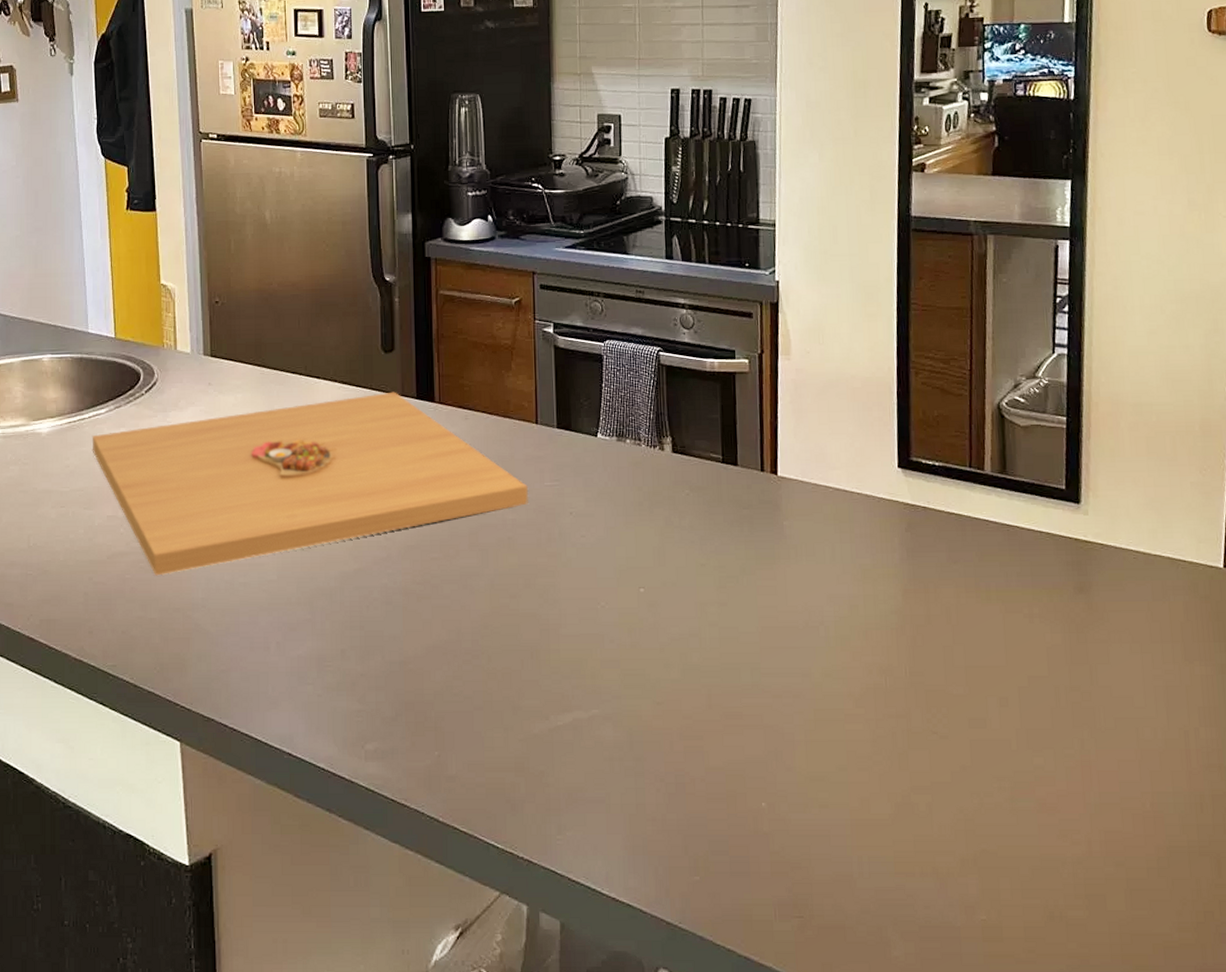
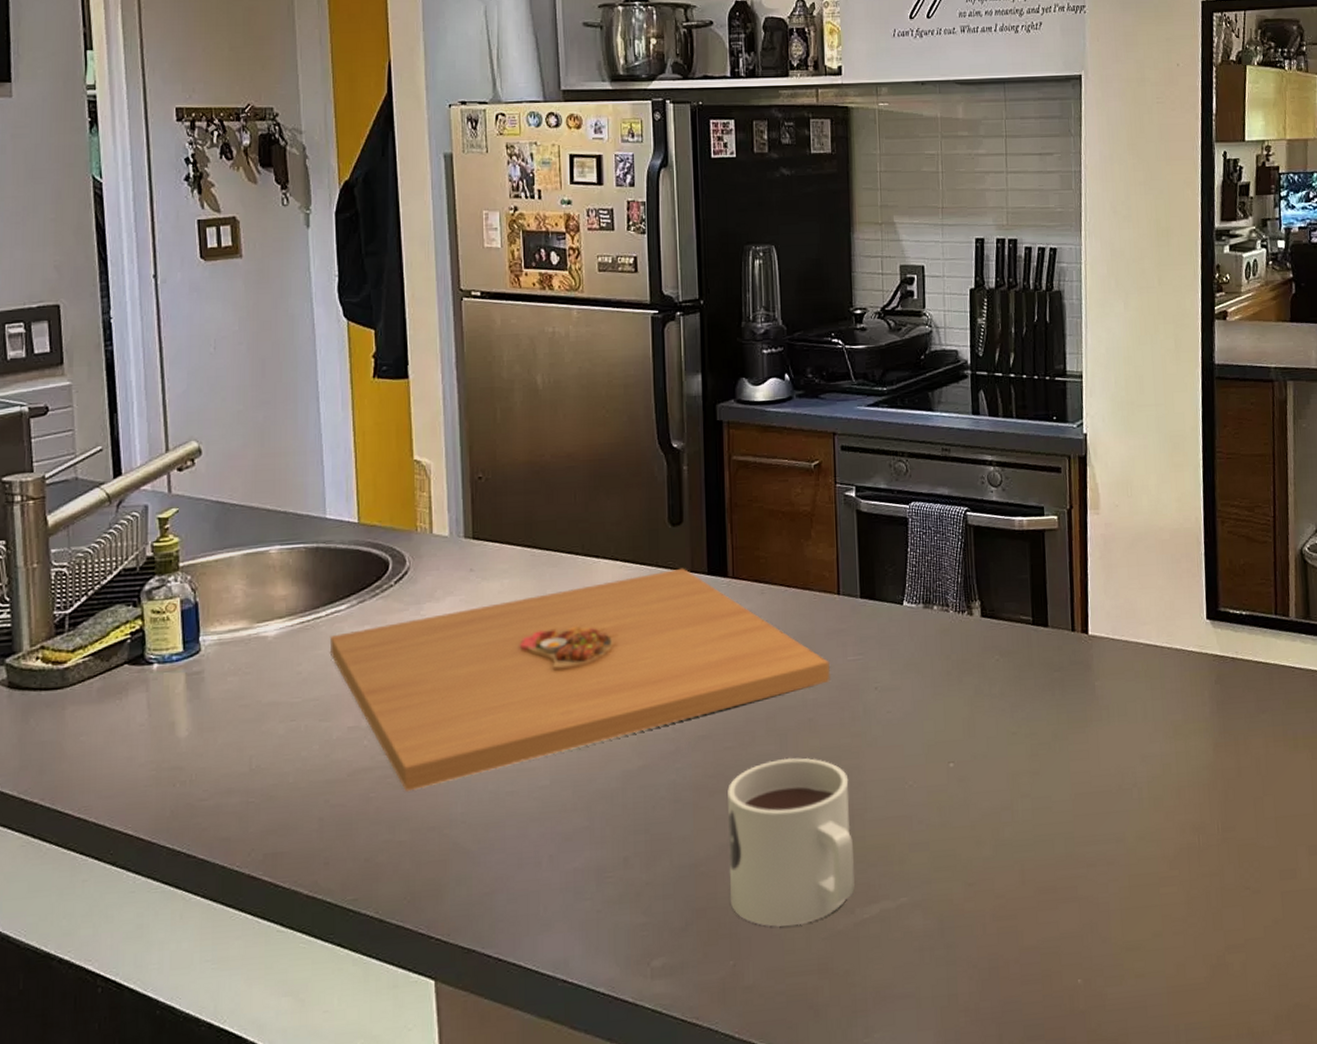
mug: none [434,571,549,726] -> present [727,757,855,927]

